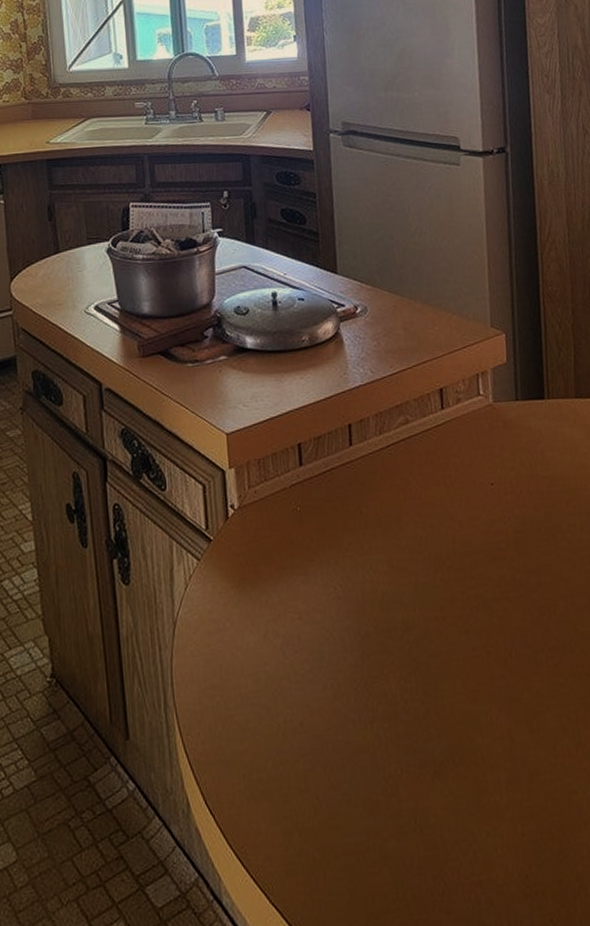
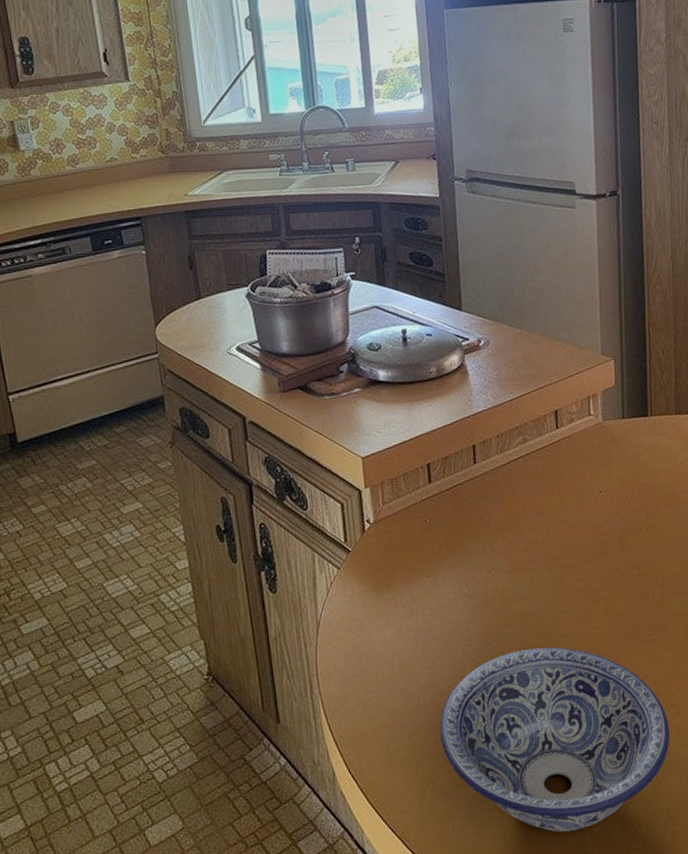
bowl: none [309,665,579,897] -> present [439,647,671,833]

